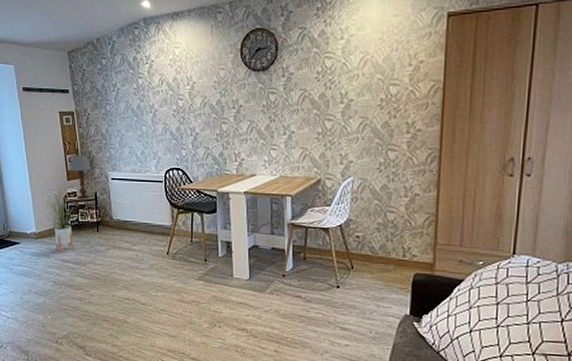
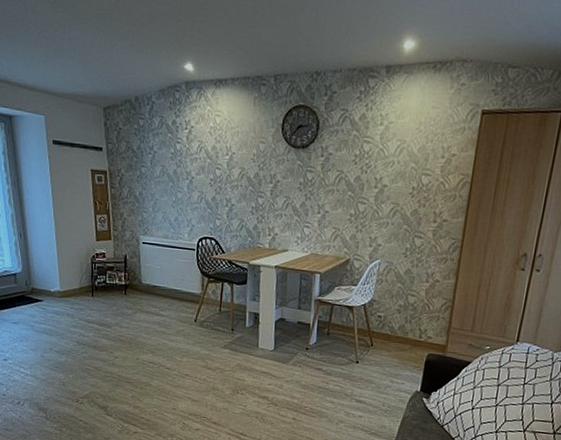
house plant: present [47,192,76,253] -> none [73,252,104,313]
table lamp: present [70,154,90,200] -> none [99,215,121,262]

